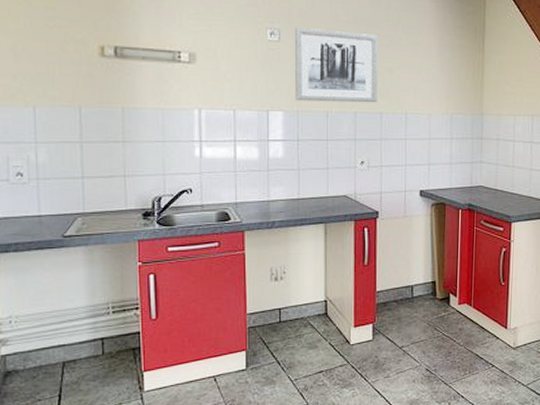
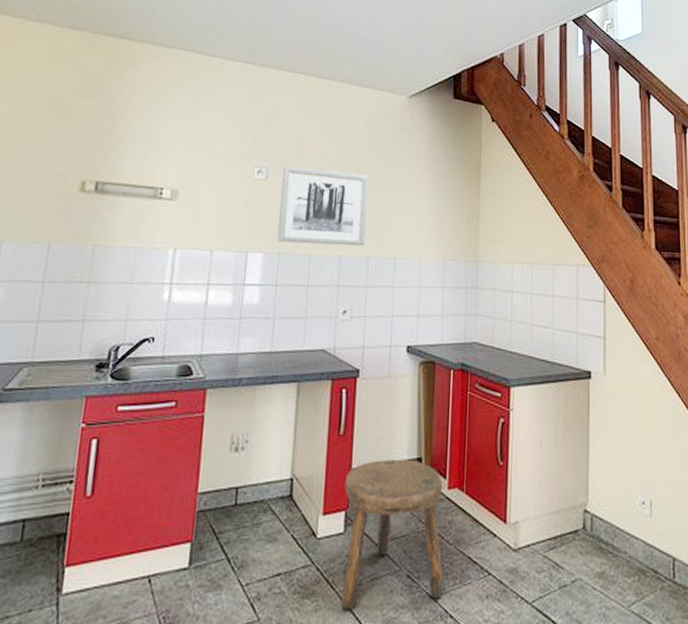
stool: none [371,282,456,395] -> present [340,459,444,610]

